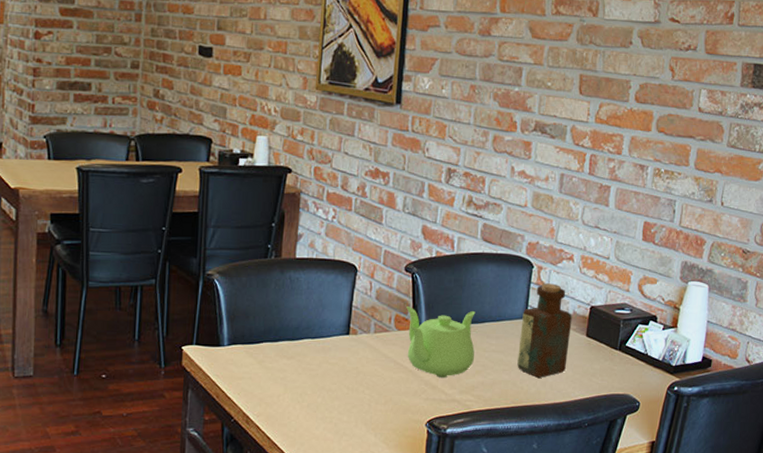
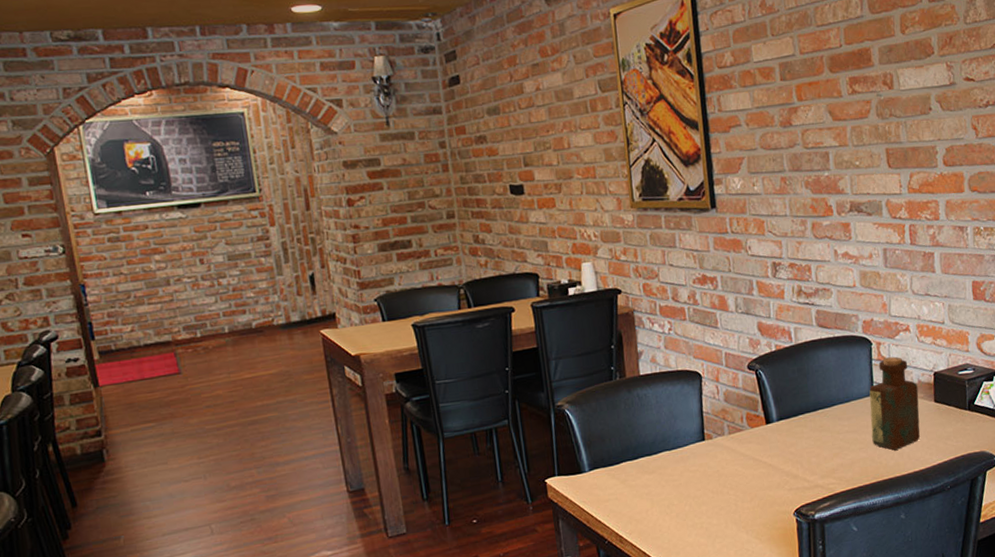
teapot: present [406,306,476,377] -> none [755,397,830,466]

